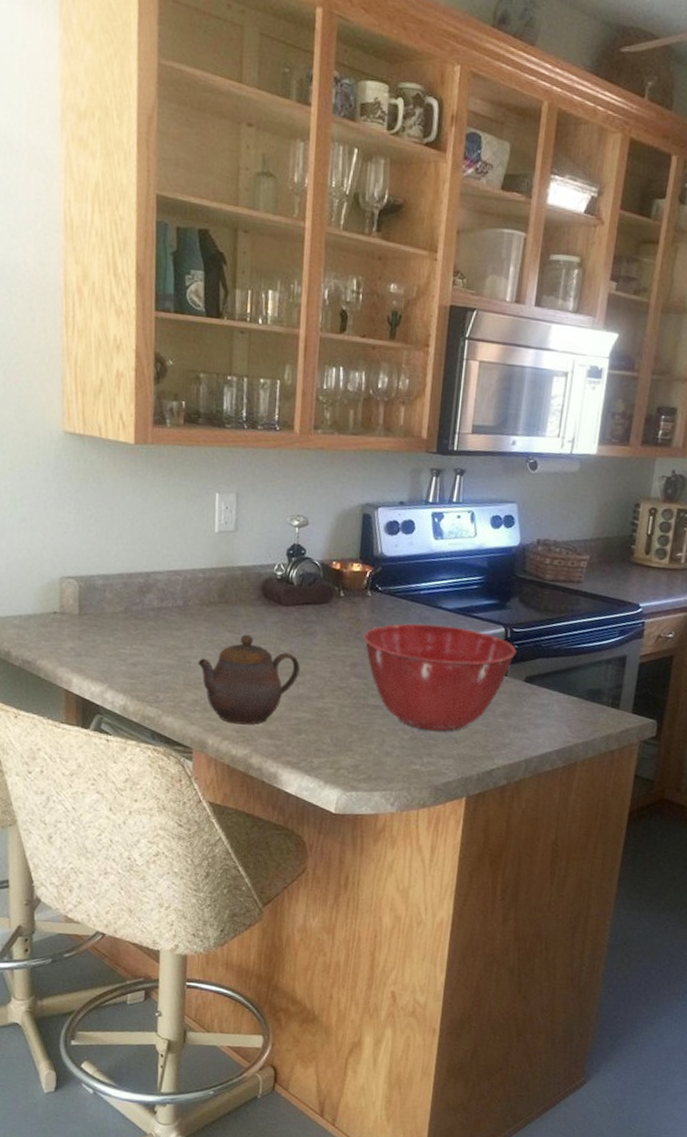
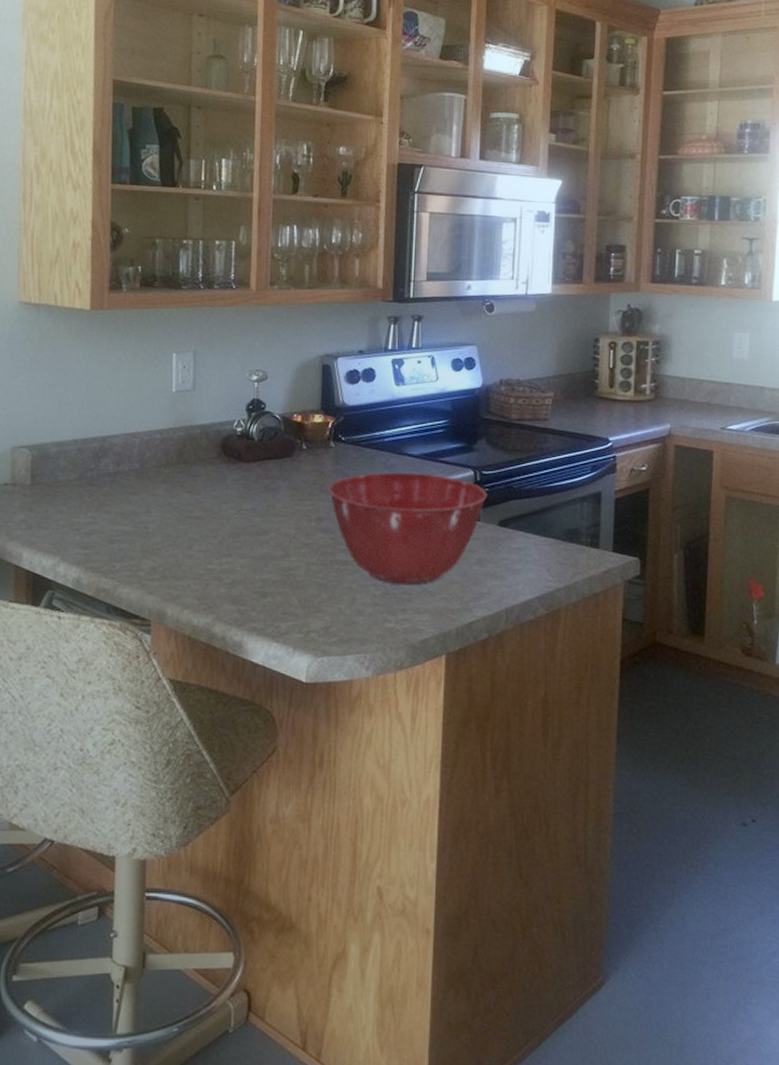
teapot: present [198,634,300,725] -> none [156,494,263,591]

